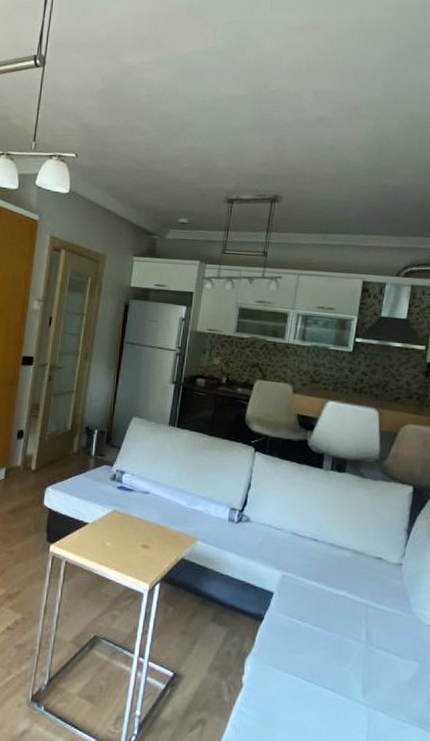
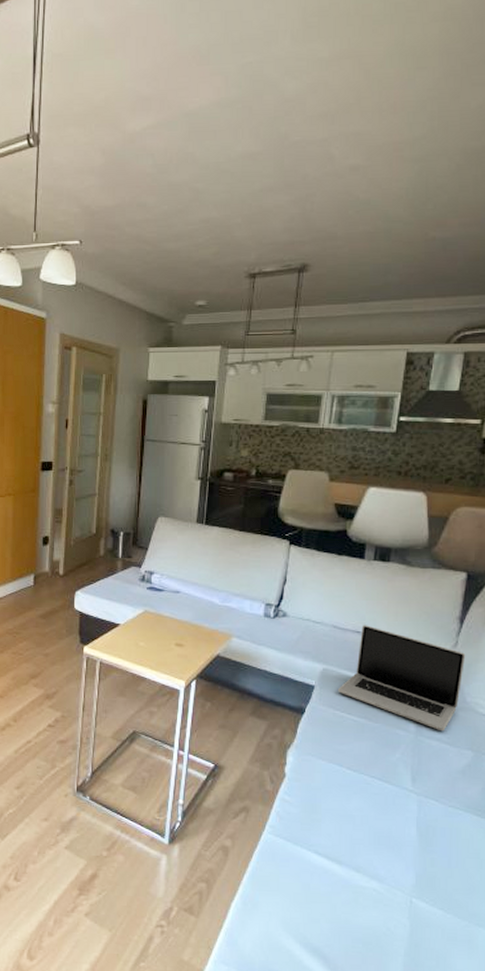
laptop: none [296,533,412,642] -> present [338,625,466,732]

